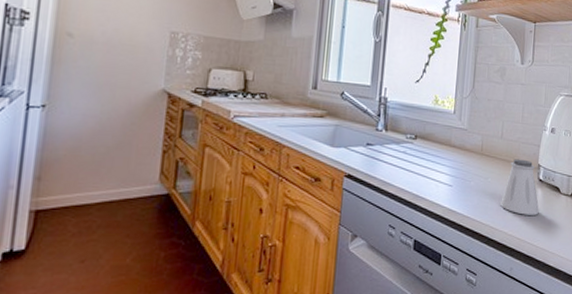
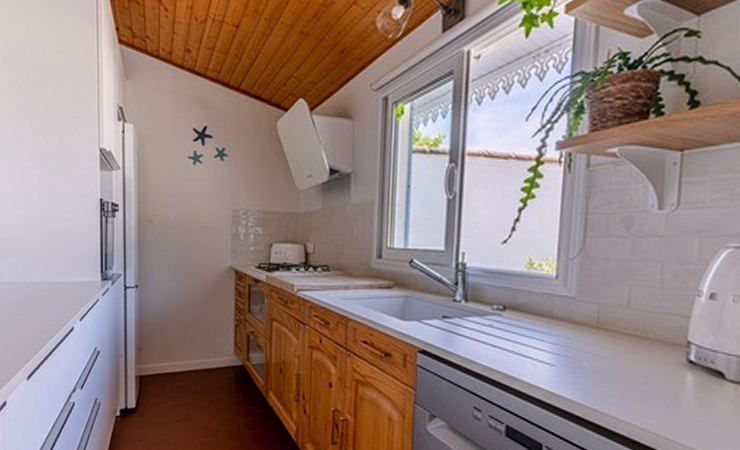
saltshaker: present [500,159,539,215] -> none [627,334,689,407]

